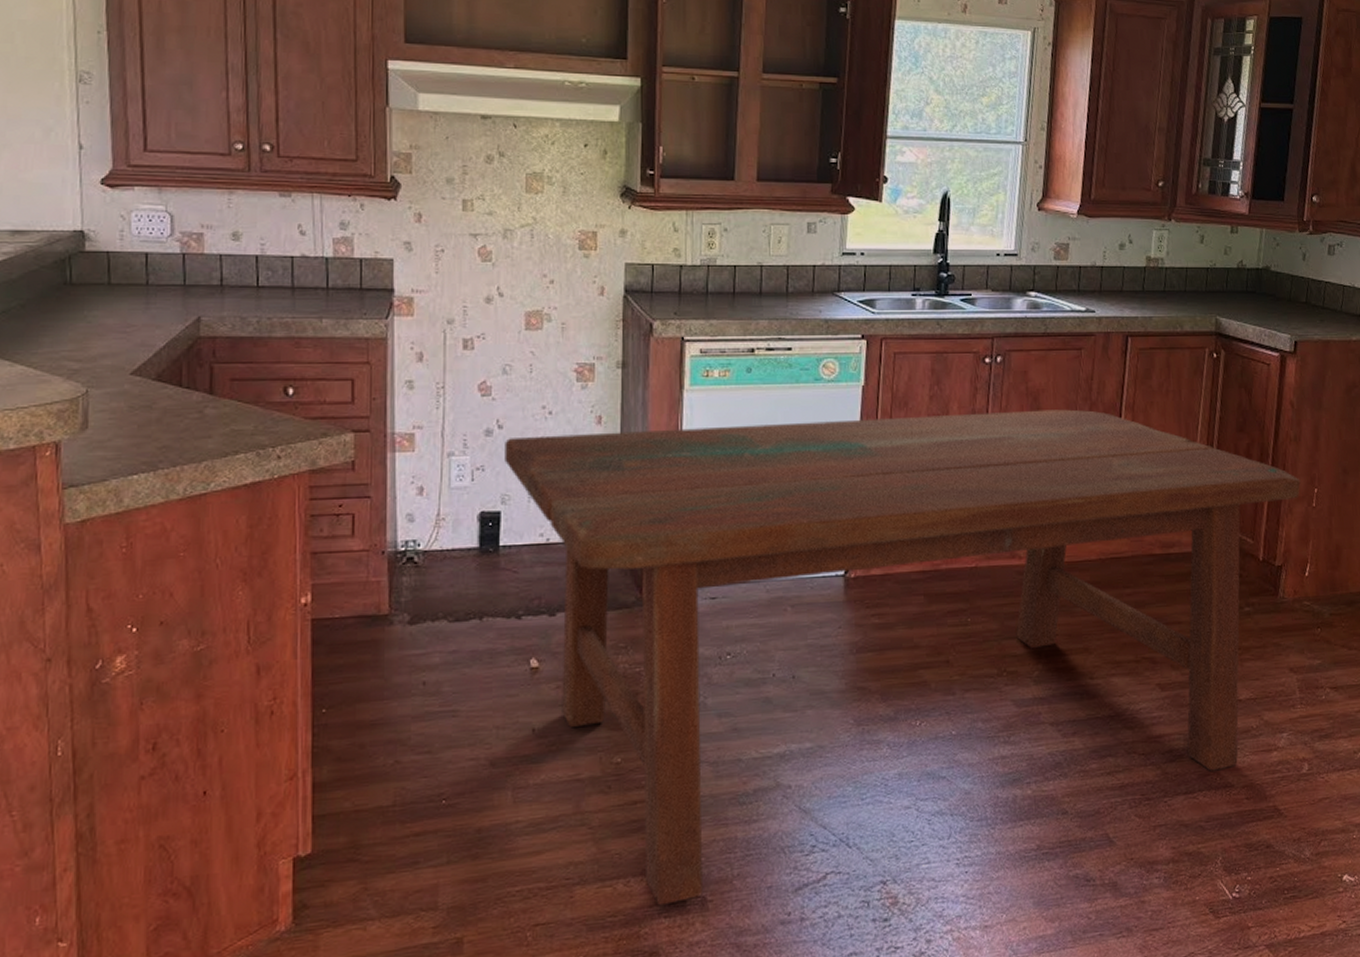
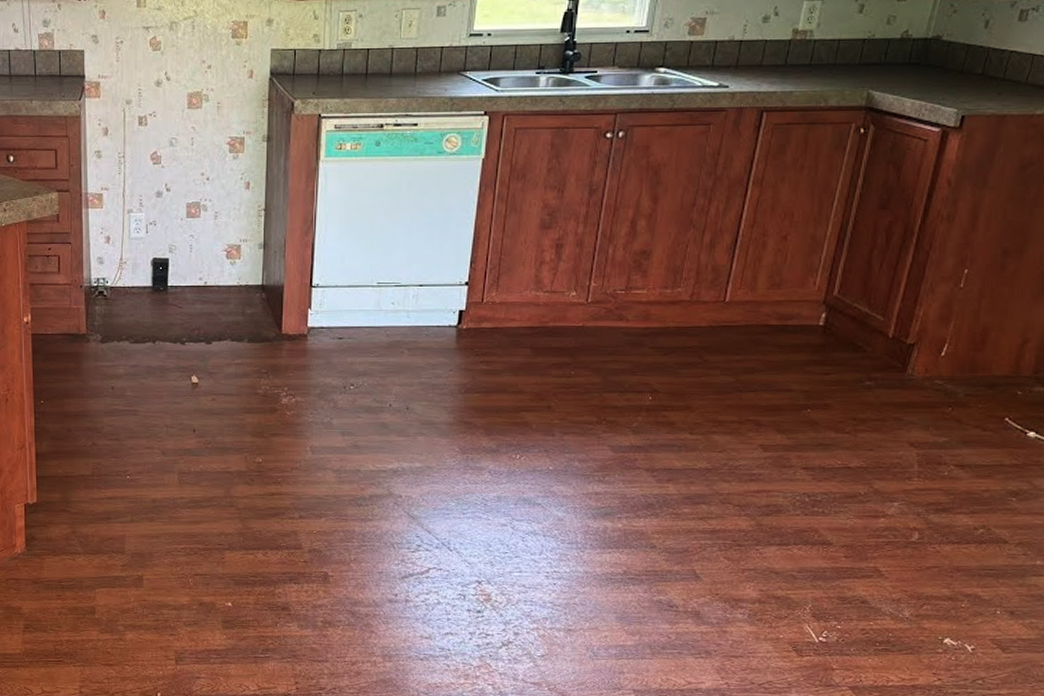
dining table: present [505,409,1301,906] -> none [172,183,949,574]

